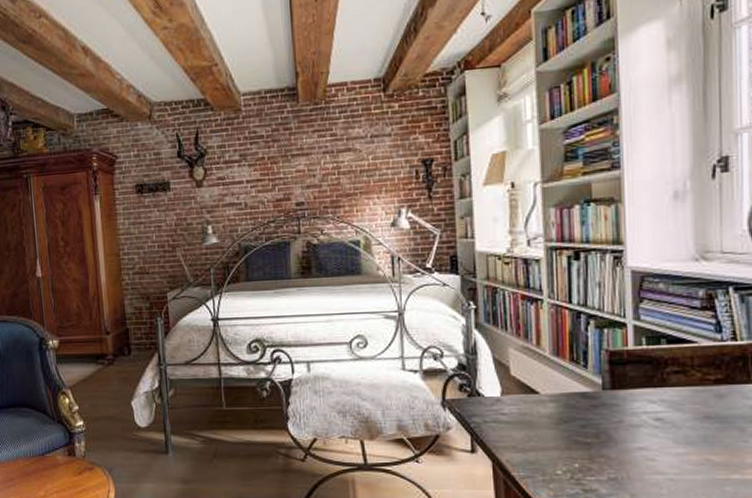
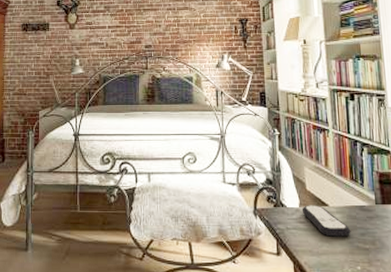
remote control: none [504,393,568,430] -> present [301,205,351,237]

